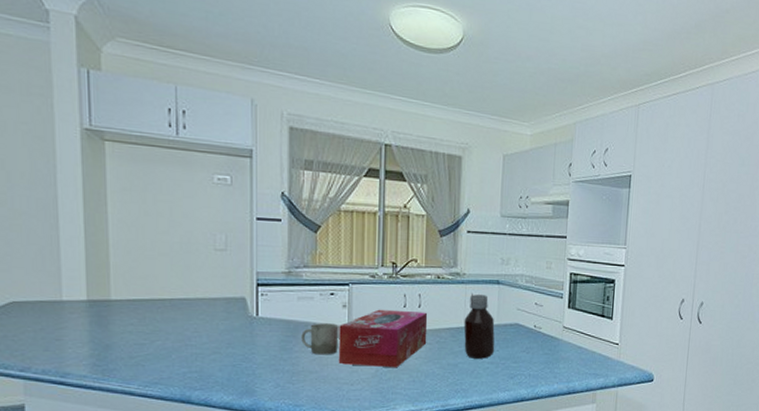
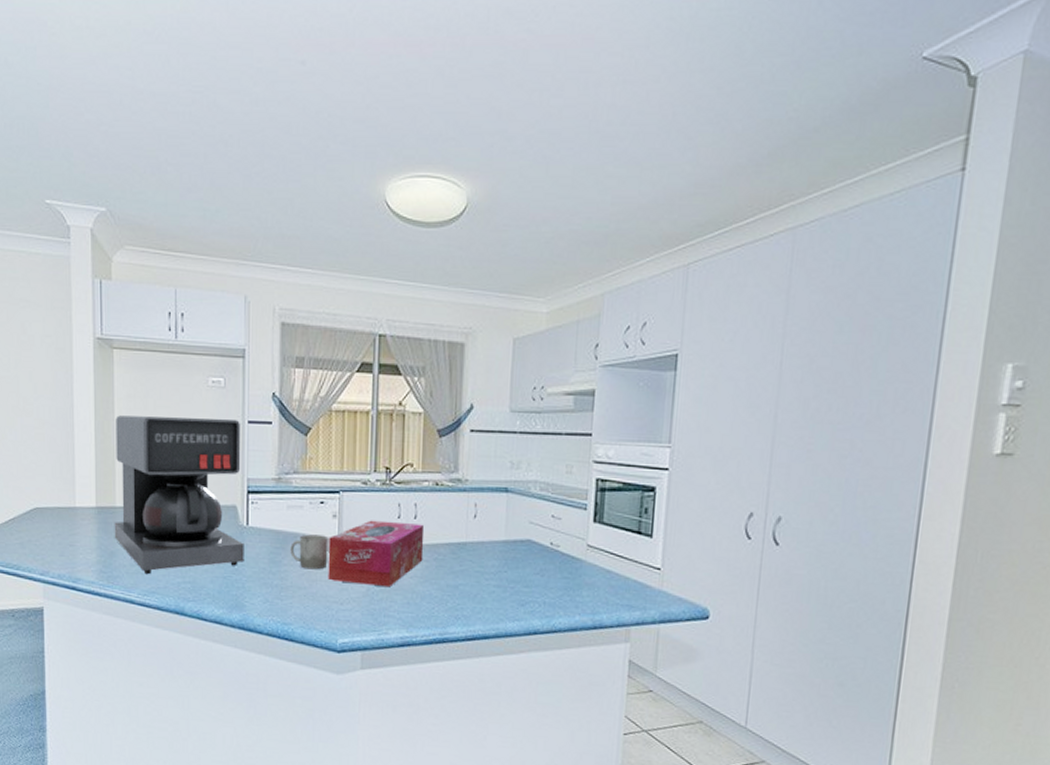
coffee maker: none [109,208,254,366] -> present [114,415,244,575]
bottle: present [463,294,495,359] -> none [465,504,503,581]

